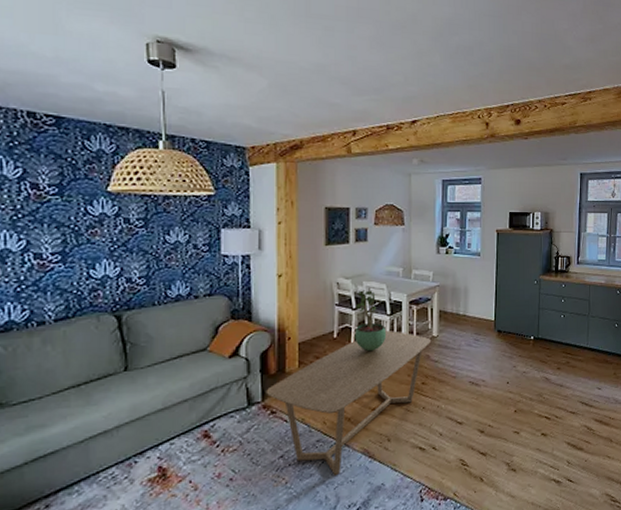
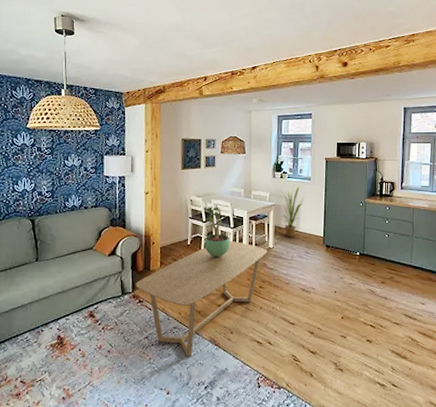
house plant: none [446,262,474,323] -> present [280,185,305,238]

